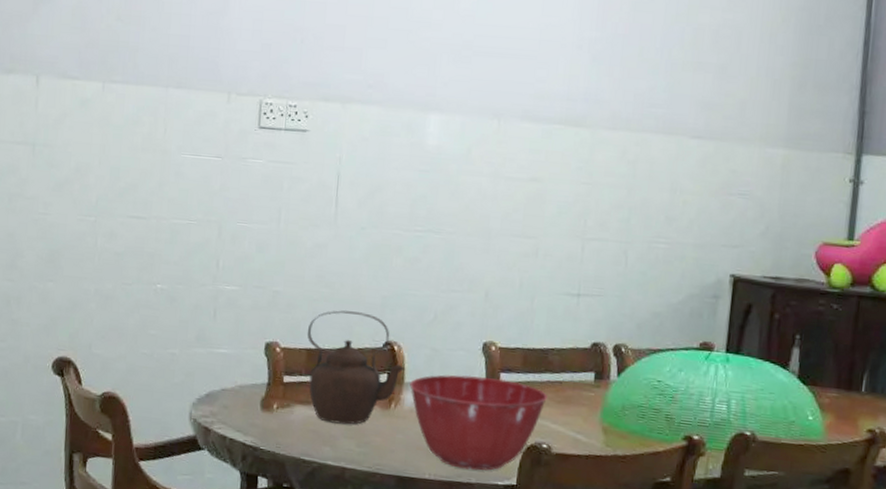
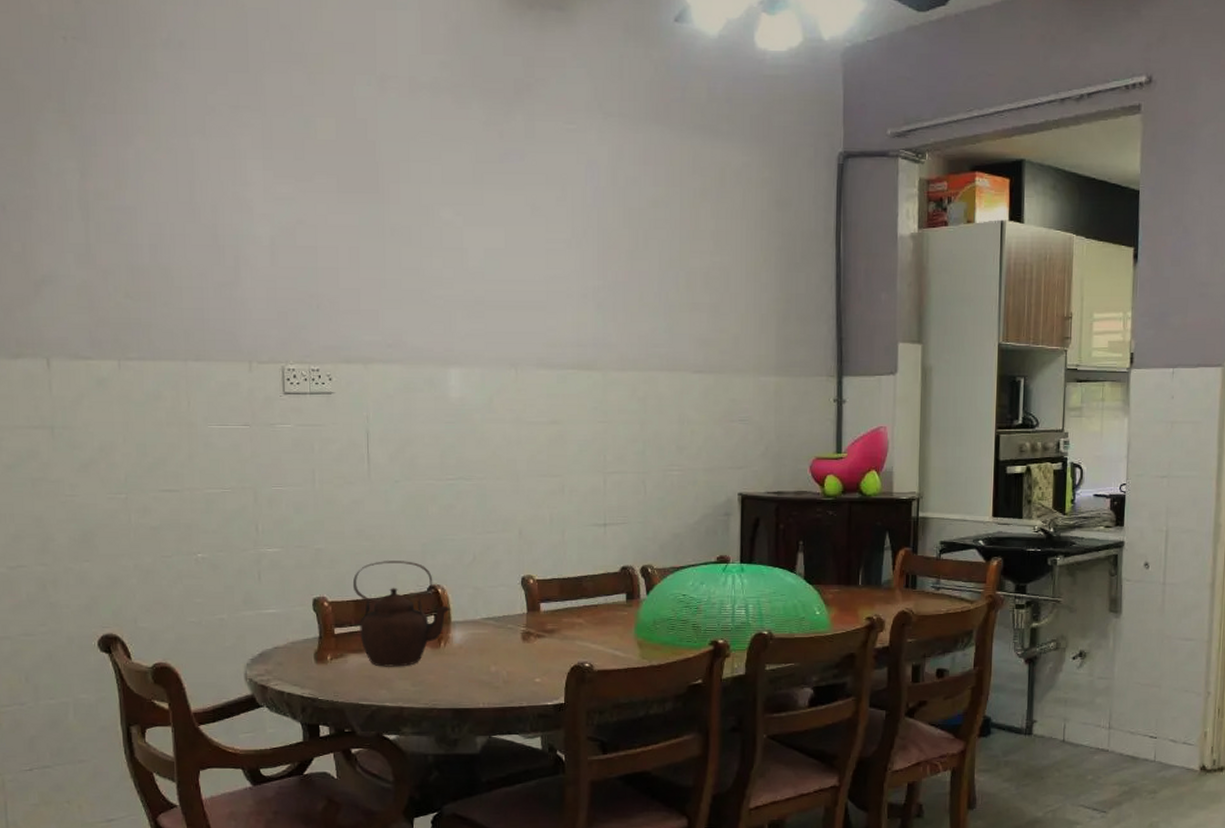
mixing bowl: present [410,374,547,471] -> none [456,608,585,695]

